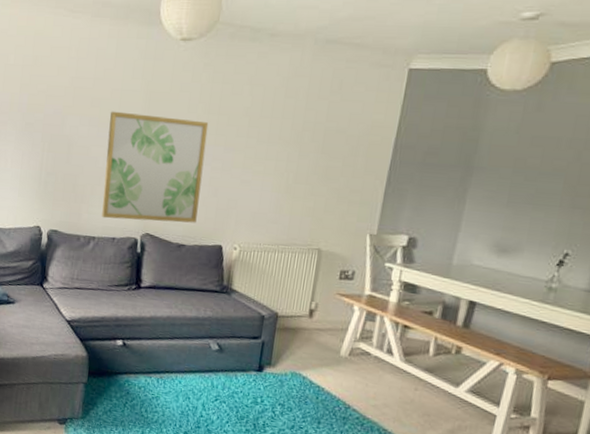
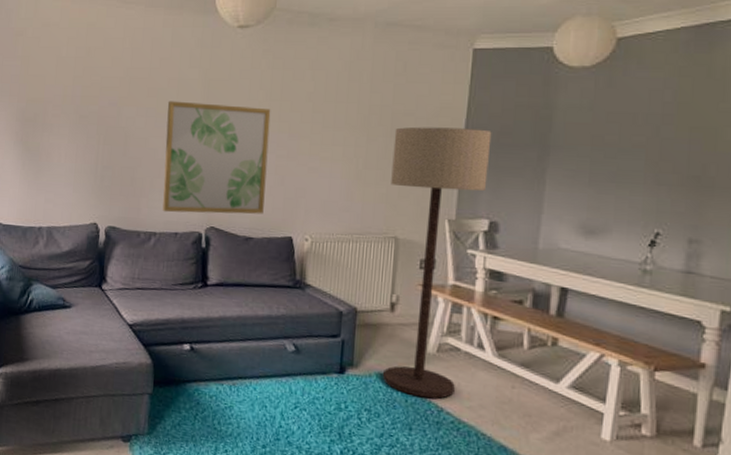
floor lamp: none [296,144,419,397] -> present [382,126,492,399]

